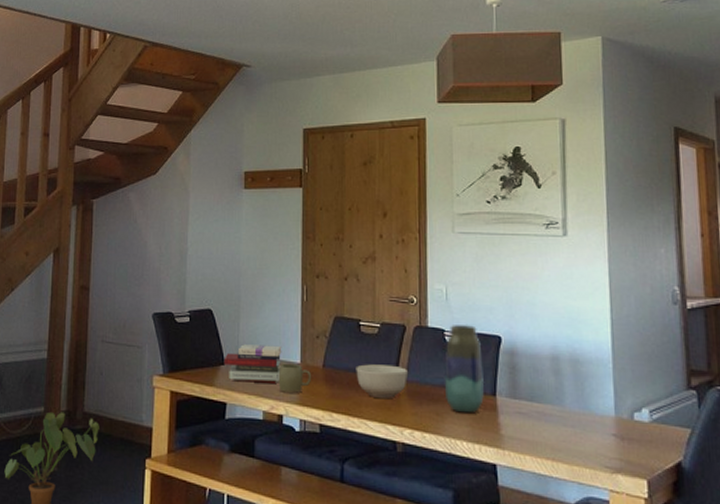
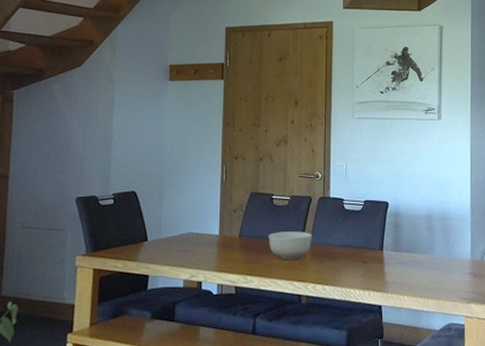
books: present [223,344,282,385] -> none [146,220,202,255]
mug: present [278,363,312,393] -> none [198,235,229,262]
vase: present [445,325,484,413] -> none [343,194,374,267]

